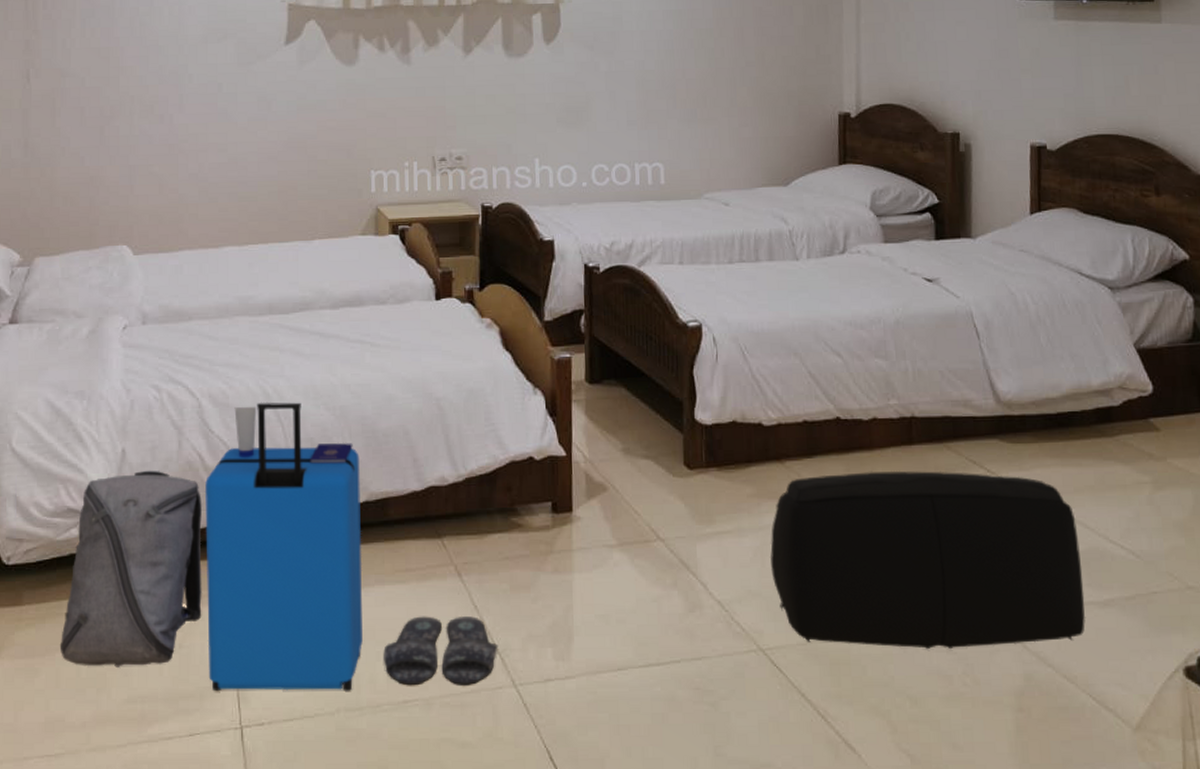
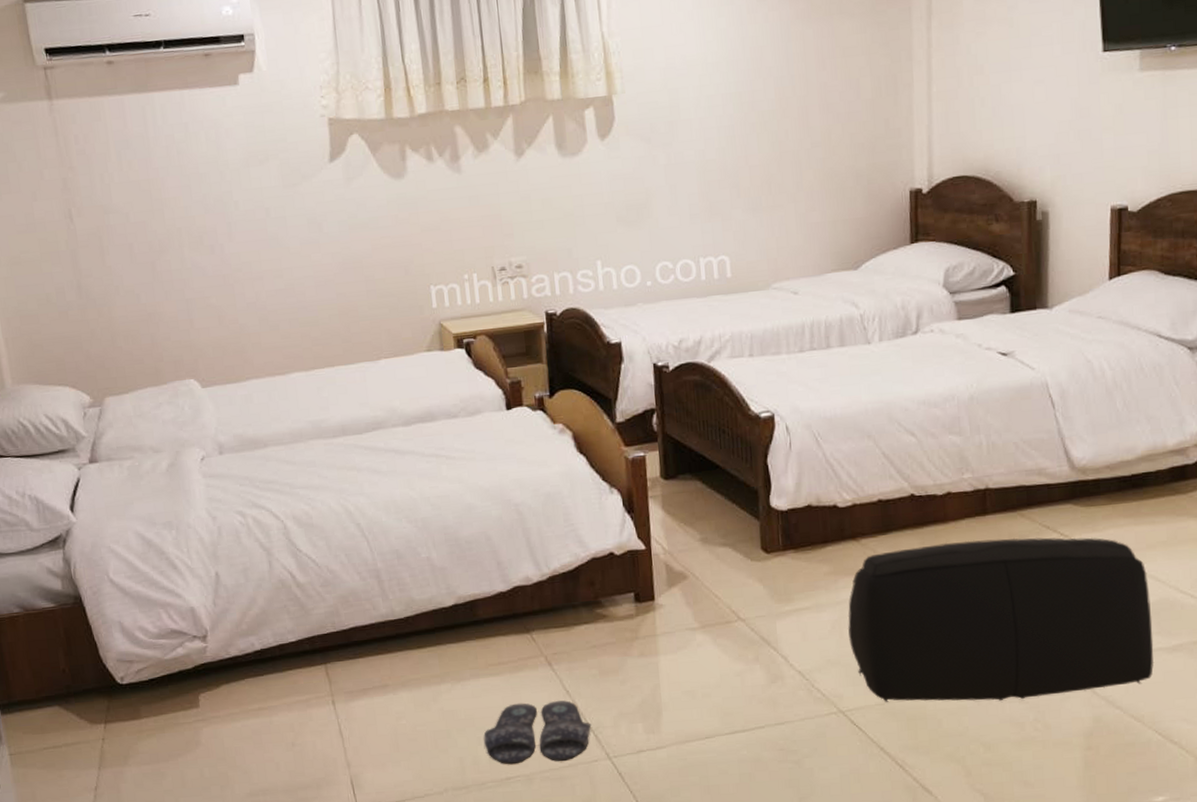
backpack: present [59,471,202,667] -> none [181,590,310,767]
suitcase: present [205,402,363,691] -> none [299,517,464,780]

